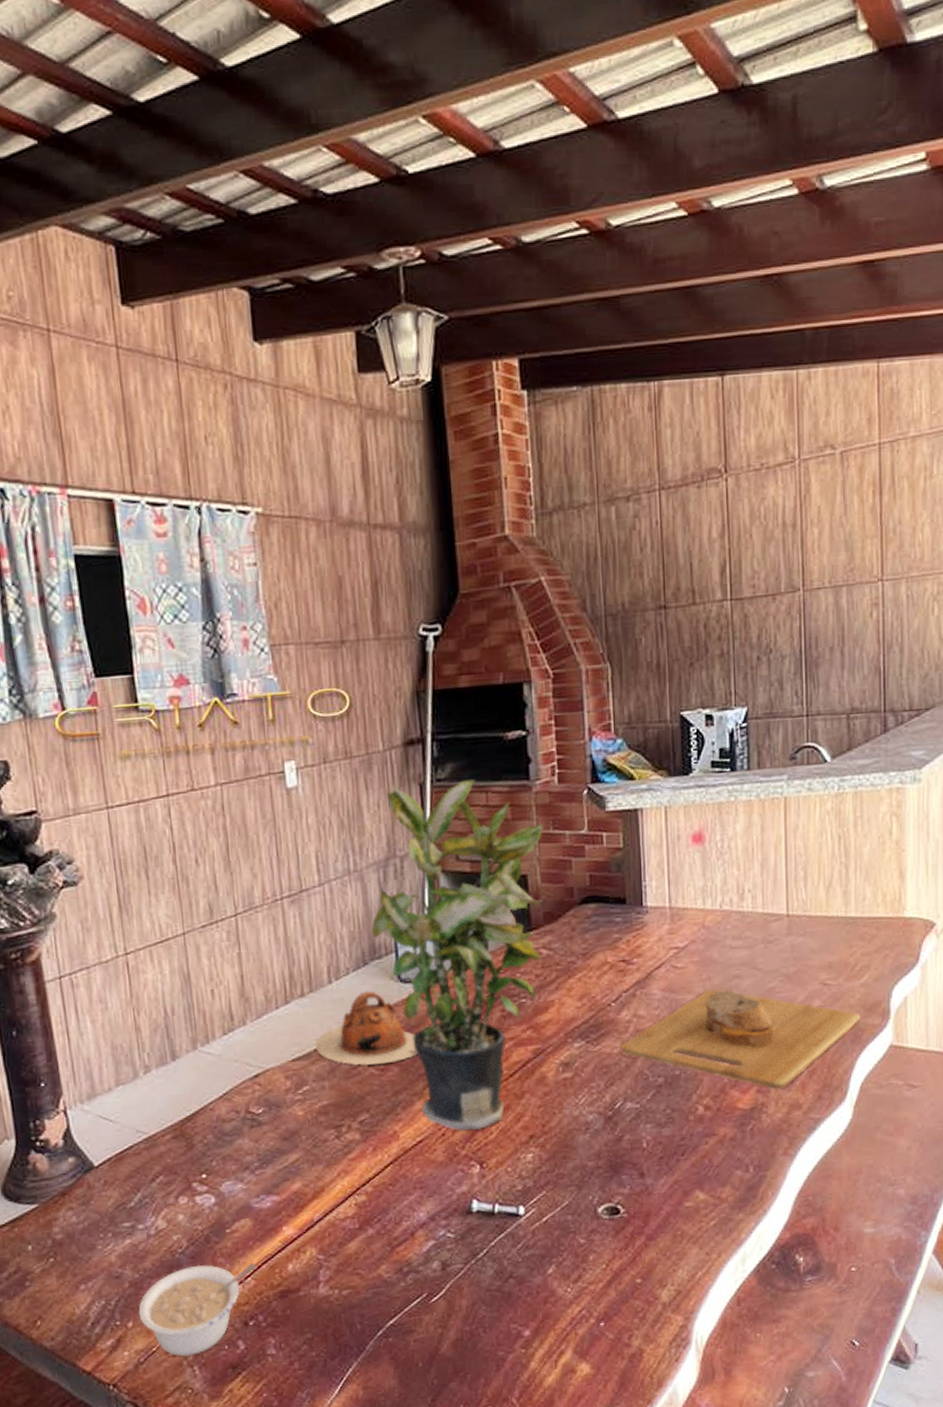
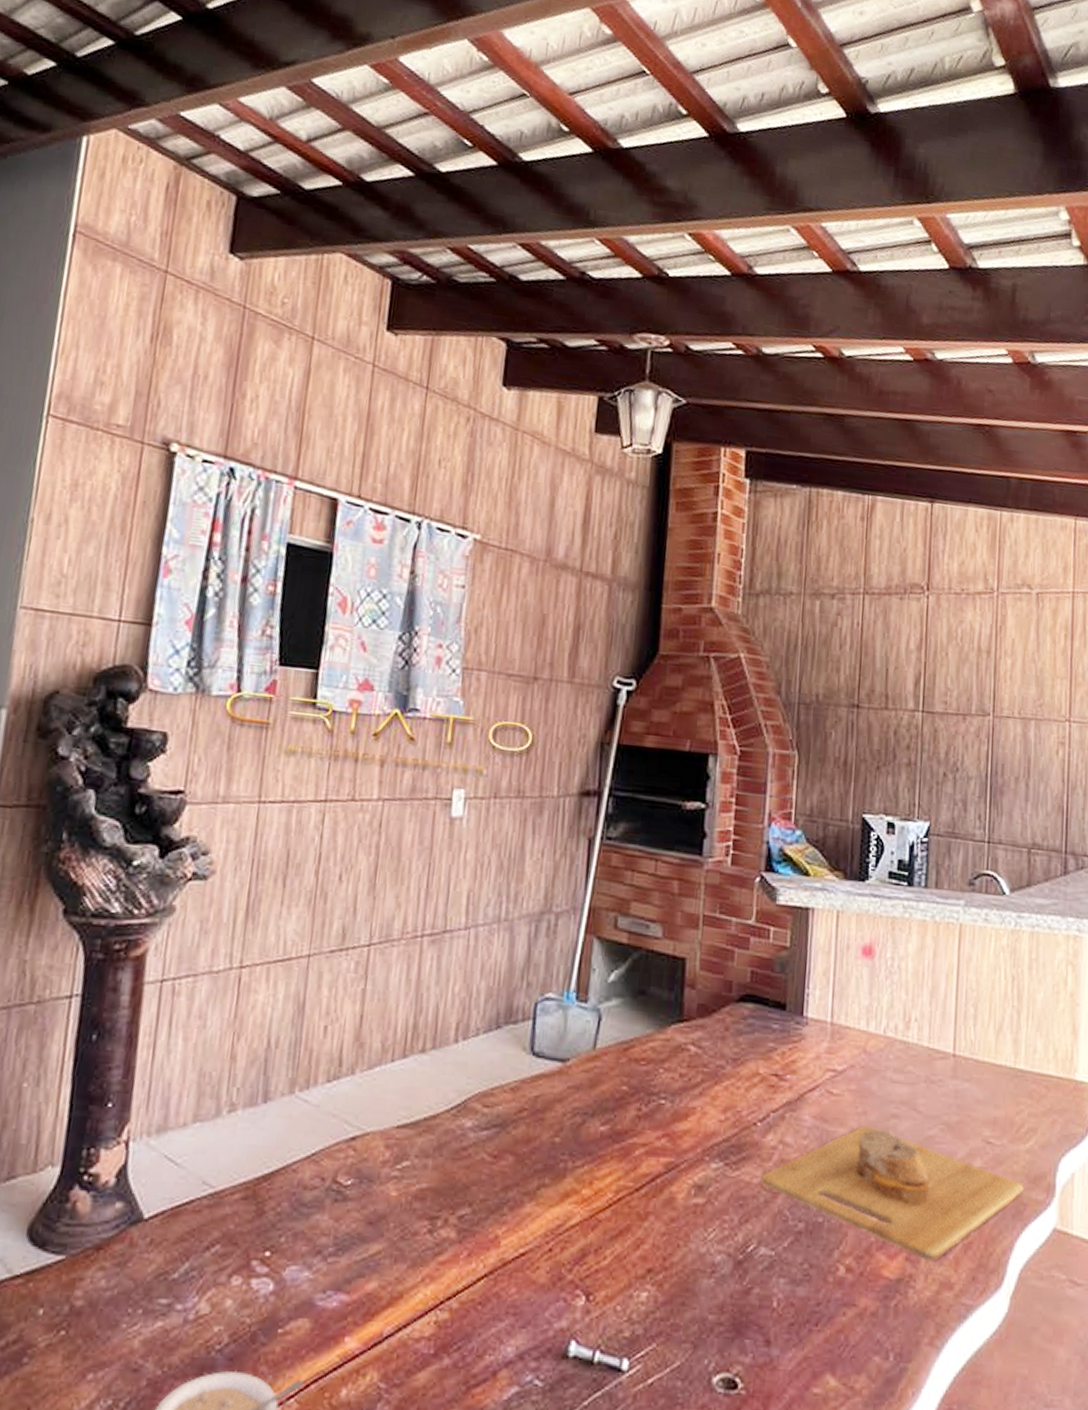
teapot: present [315,991,418,1066] -> none [425,1059,539,1150]
potted plant: present [371,779,544,1131] -> none [511,832,710,1251]

